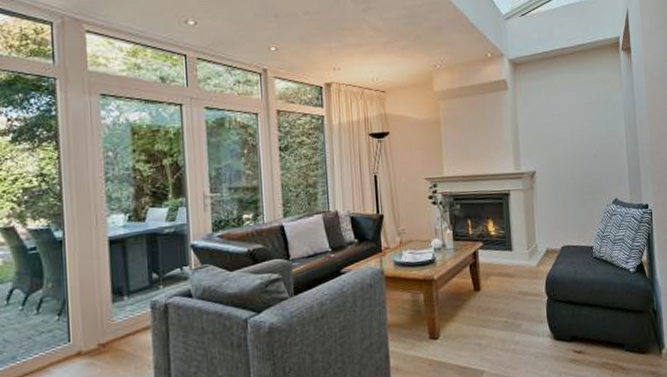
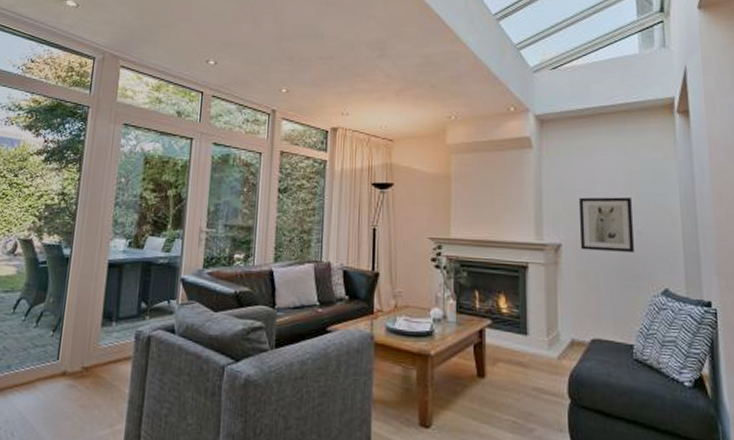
wall art: none [547,126,592,174] -> present [578,197,634,252]

